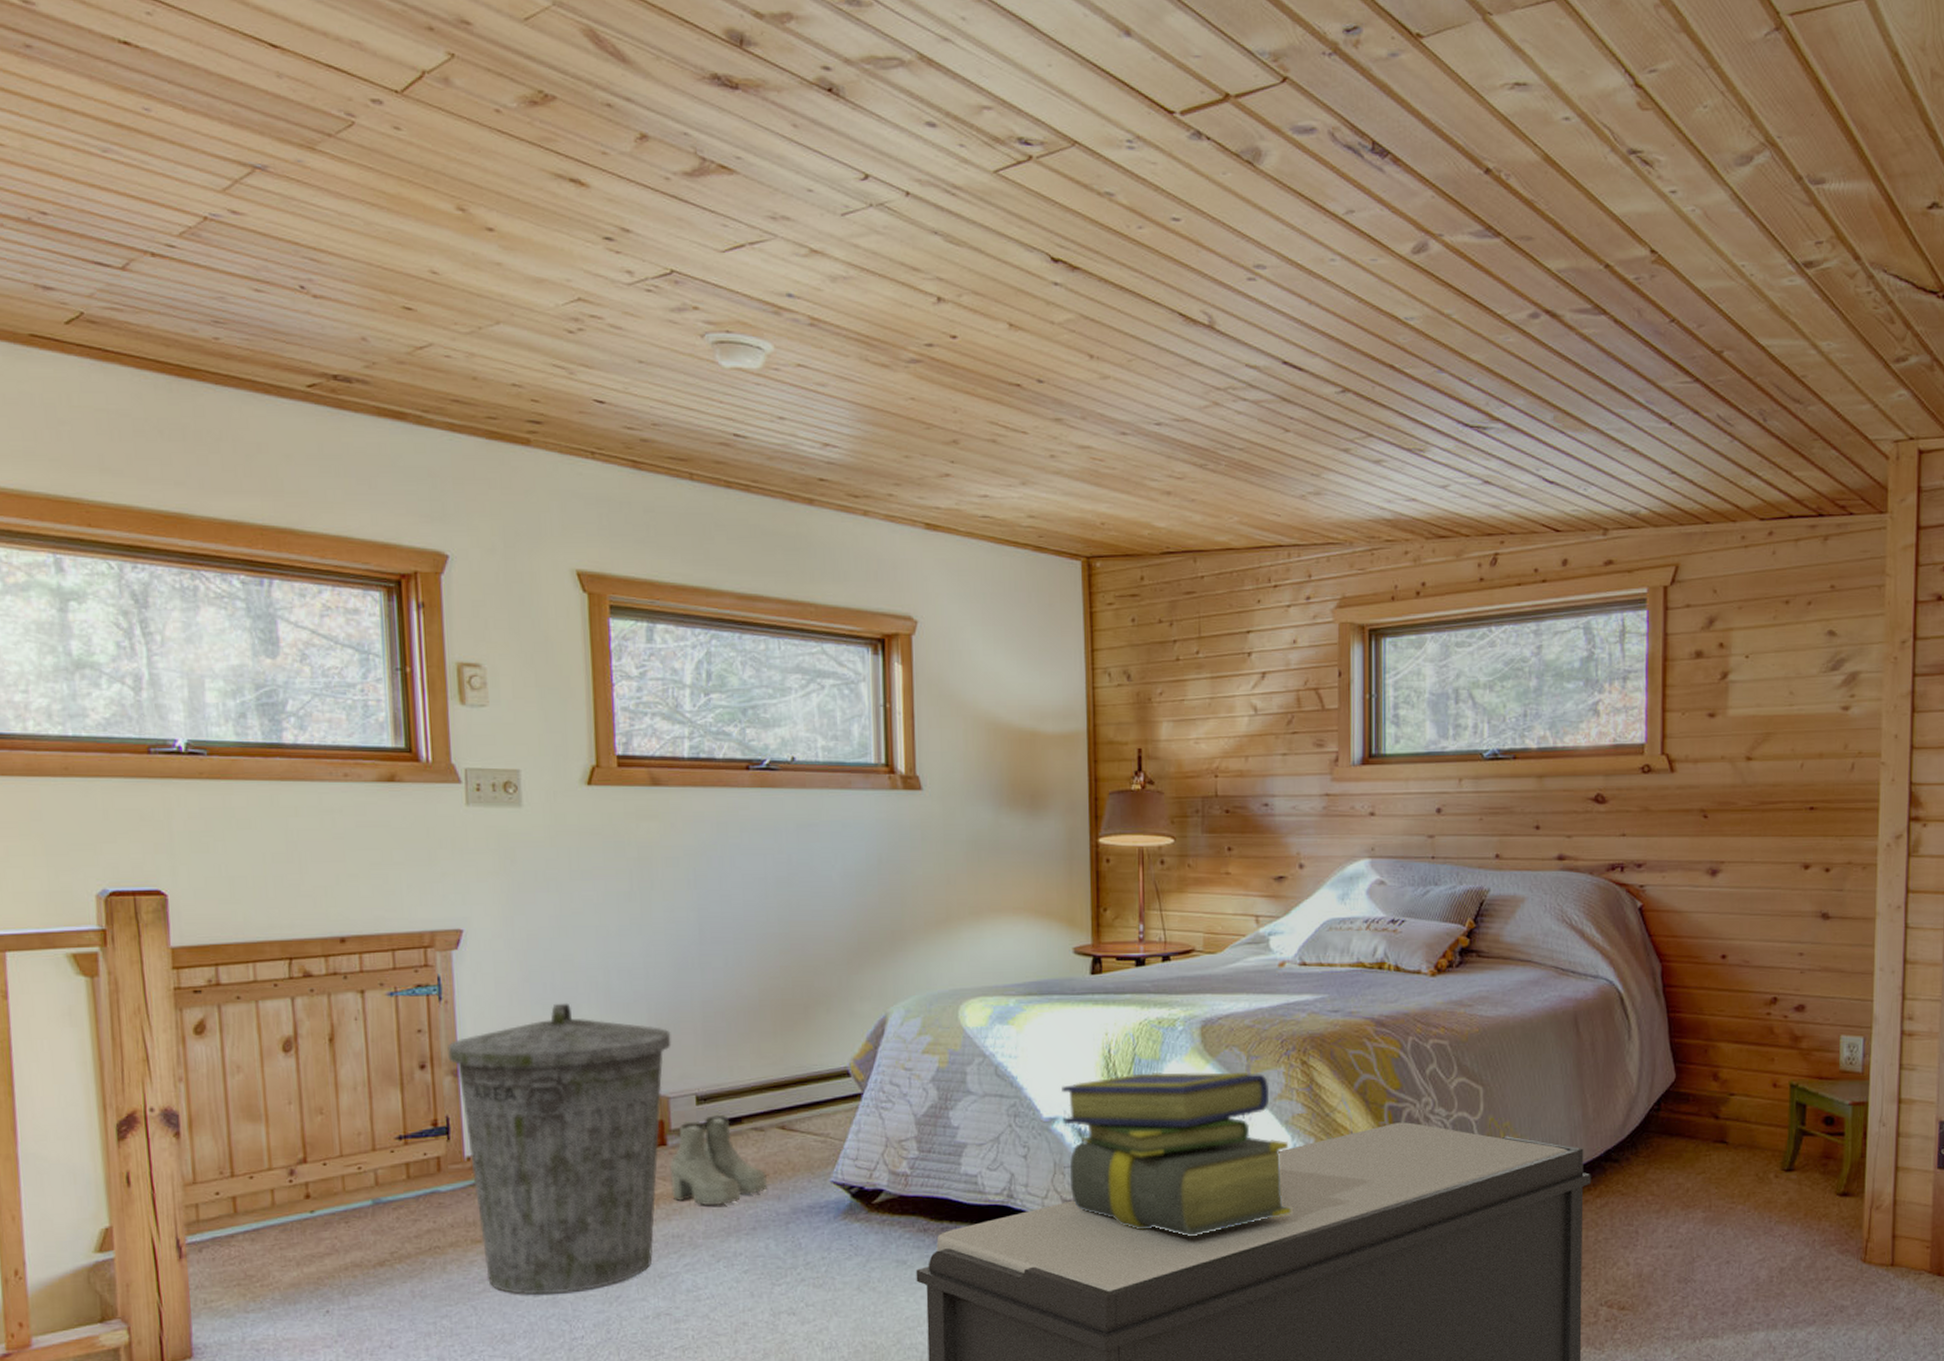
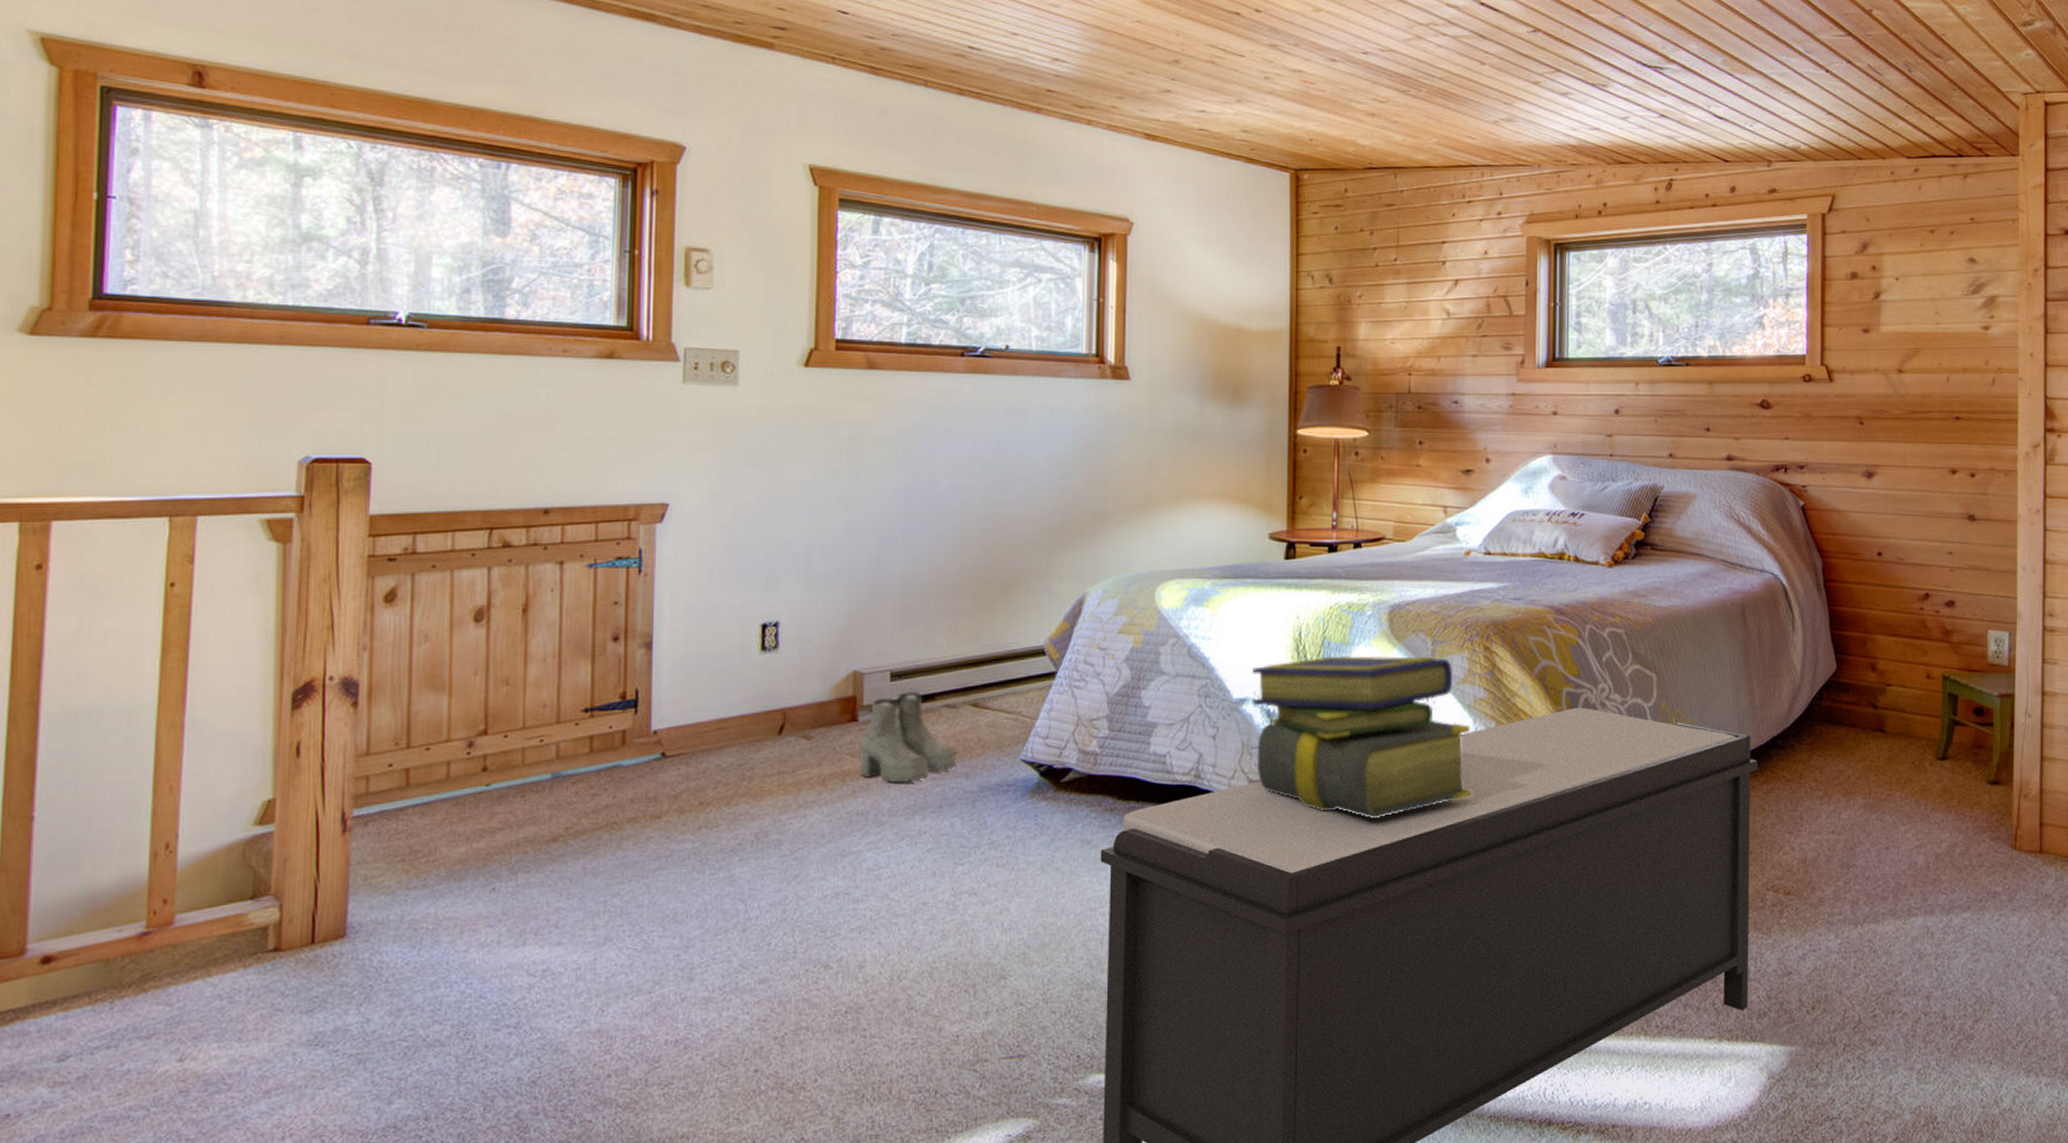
trash can: present [447,1003,671,1295] -> none [643,577,870,873]

